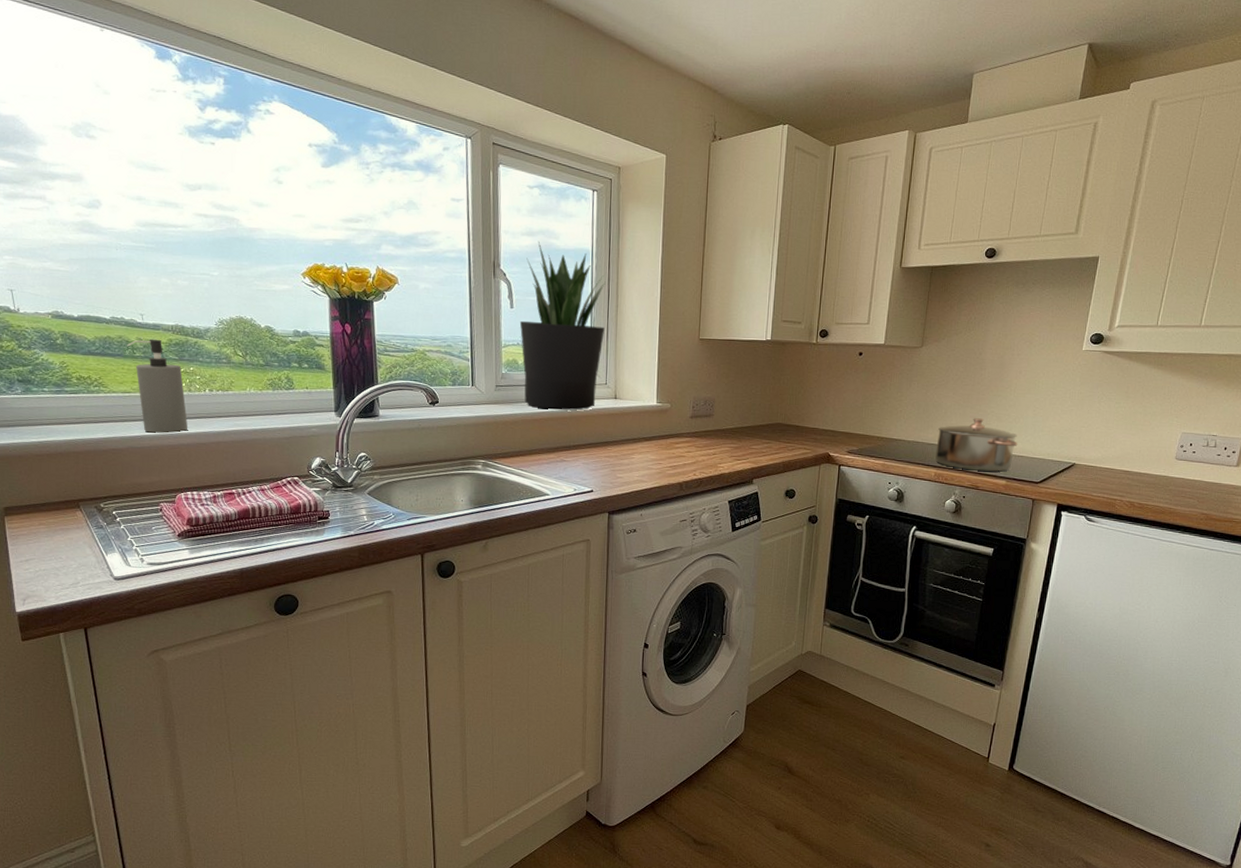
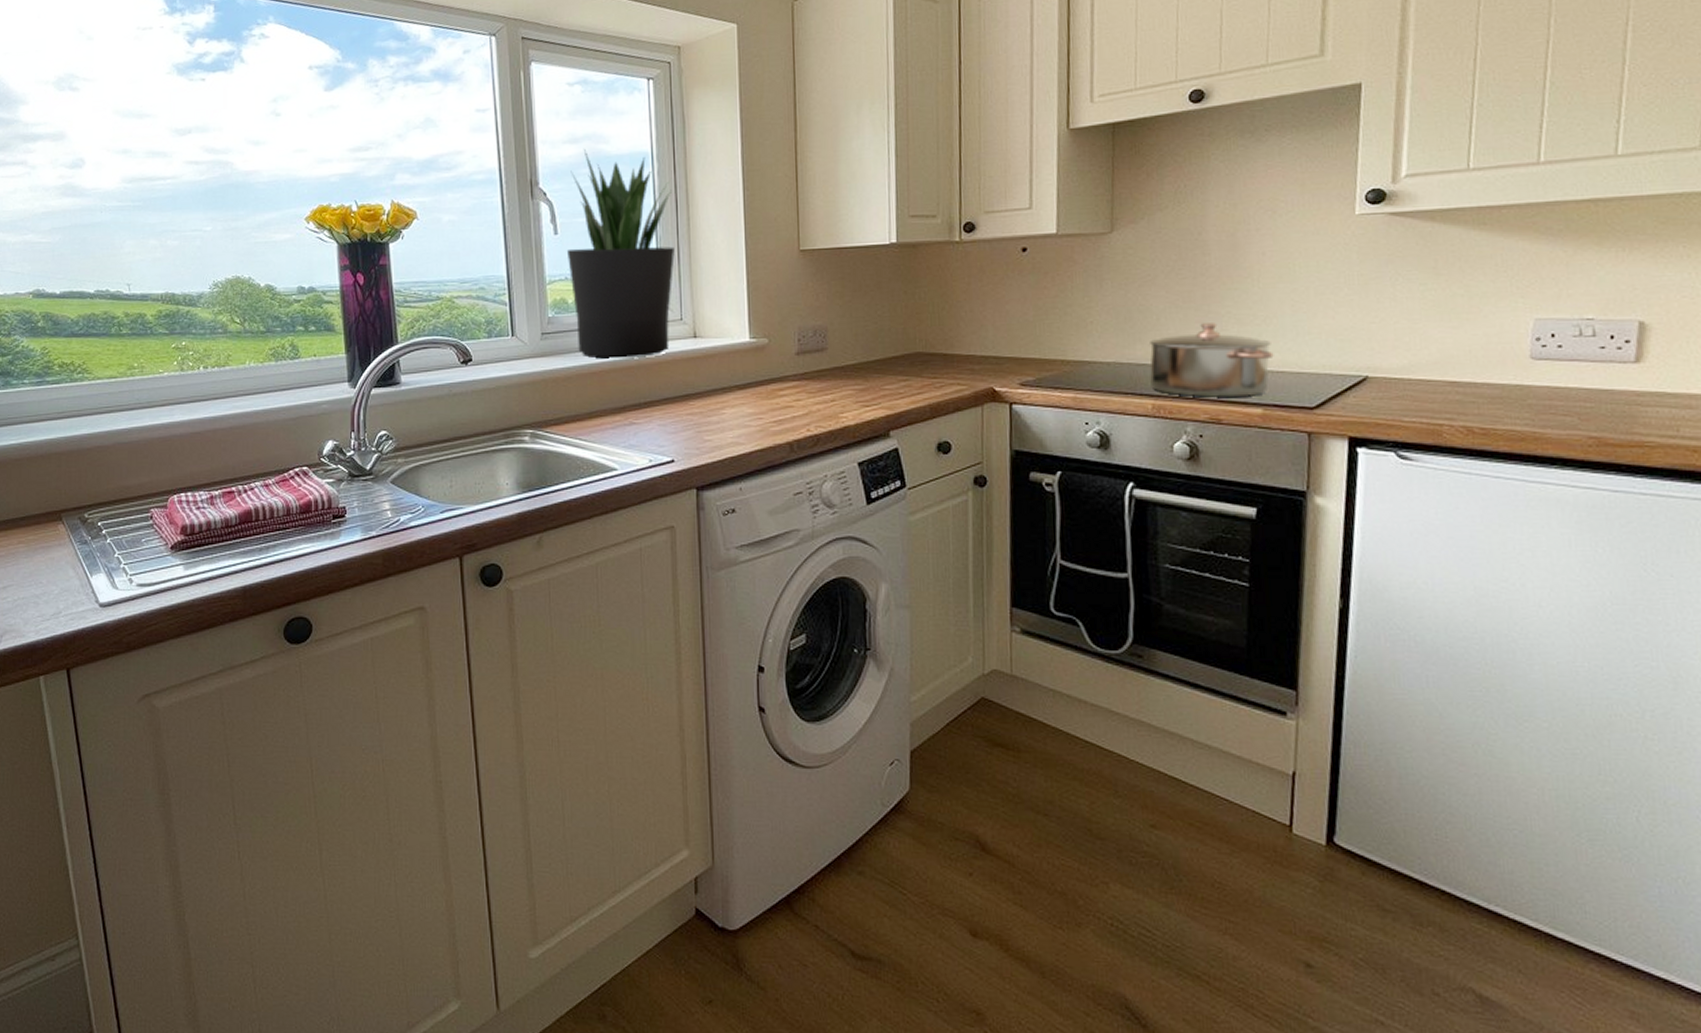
soap dispenser: present [126,339,188,434] -> none [112,311,181,424]

